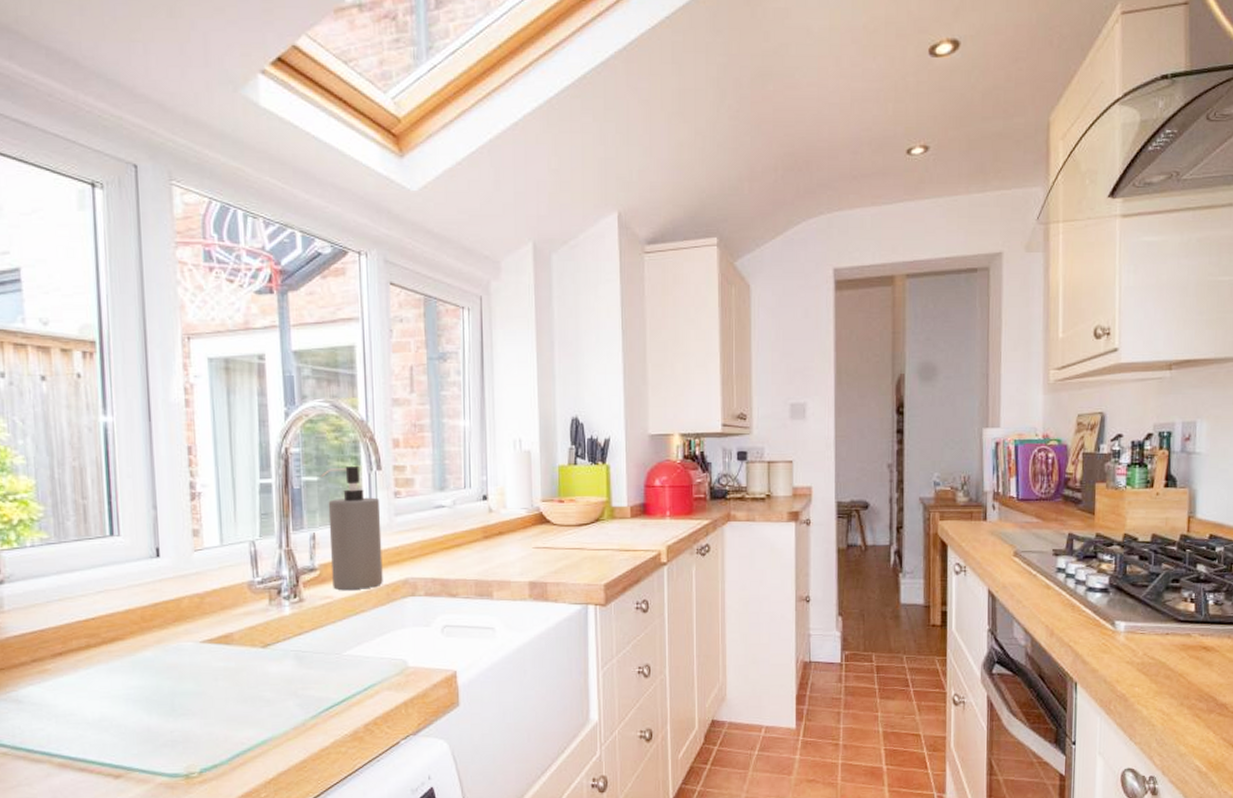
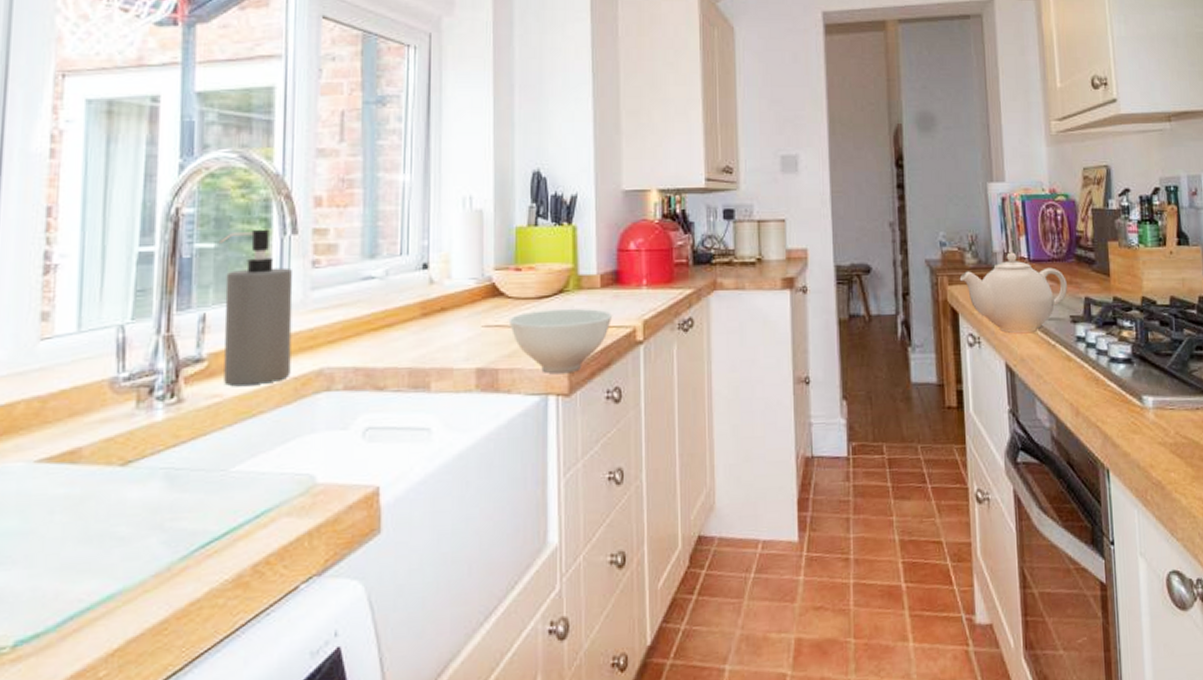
bowl: none [554,535,641,588] -> present [508,309,613,374]
teapot: none [950,492,1052,564] -> present [959,252,1067,334]

